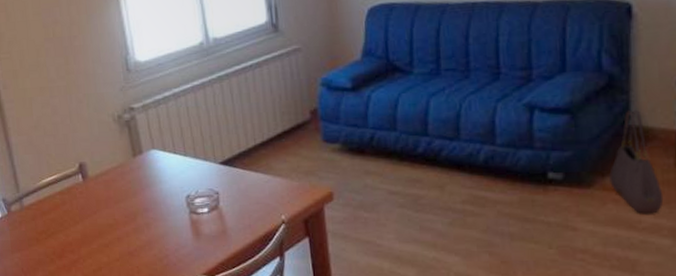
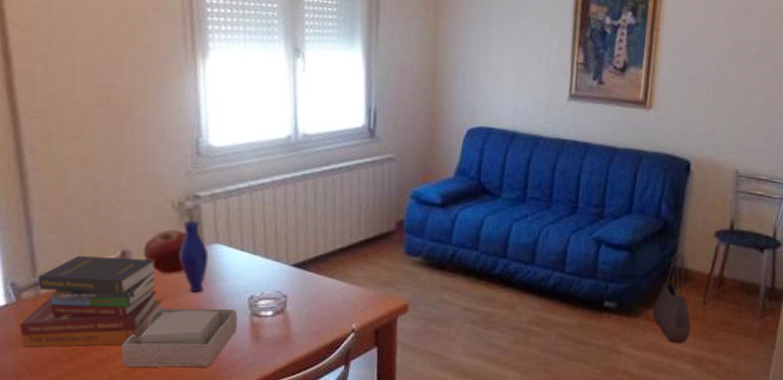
books: none [12,169,117,253] -> present [19,255,164,348]
napkin holder: none [88,208,180,267] -> present [121,307,238,368]
fruit: none [95,140,129,181] -> present [143,229,186,274]
vase: none [123,130,148,196] -> present [179,220,209,293]

